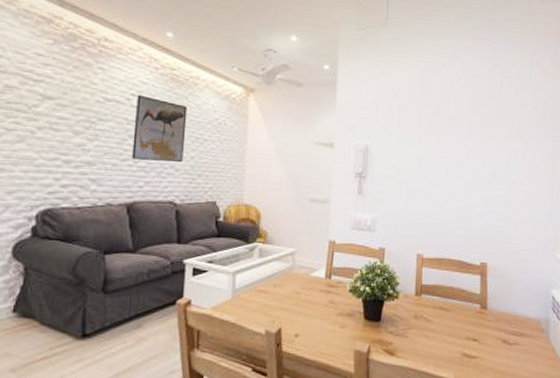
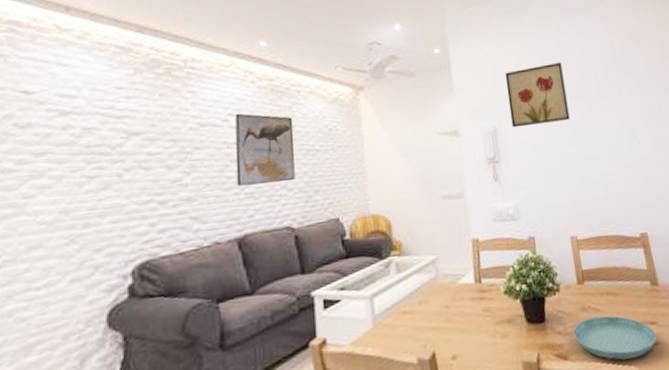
wall art: none [383,95,440,151] -> present [505,62,570,128]
saucer: none [403,326,476,366] -> present [573,315,657,361]

